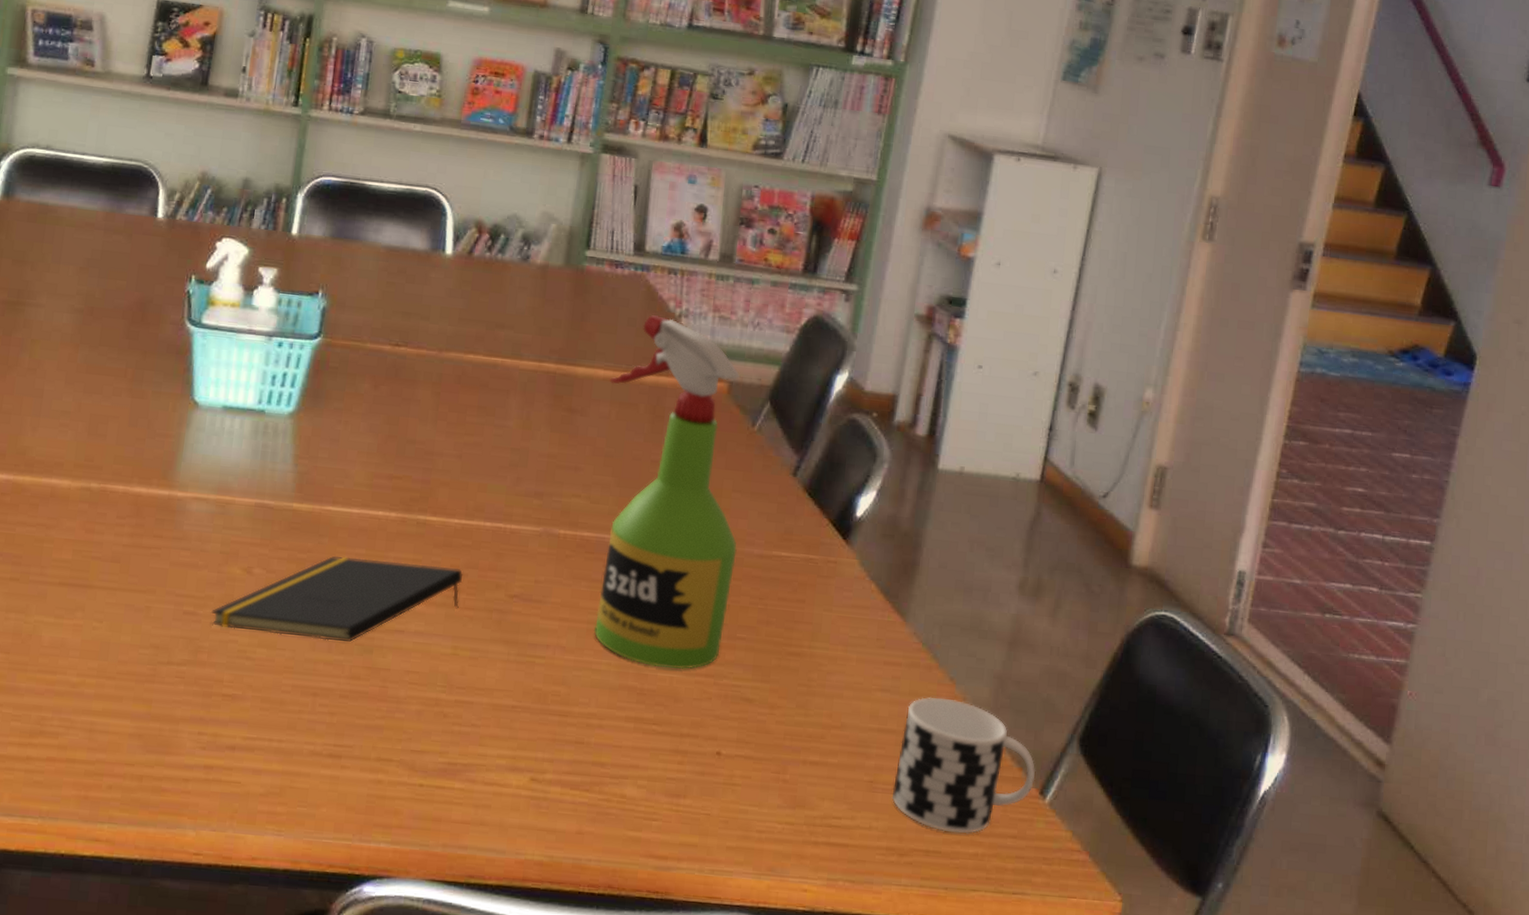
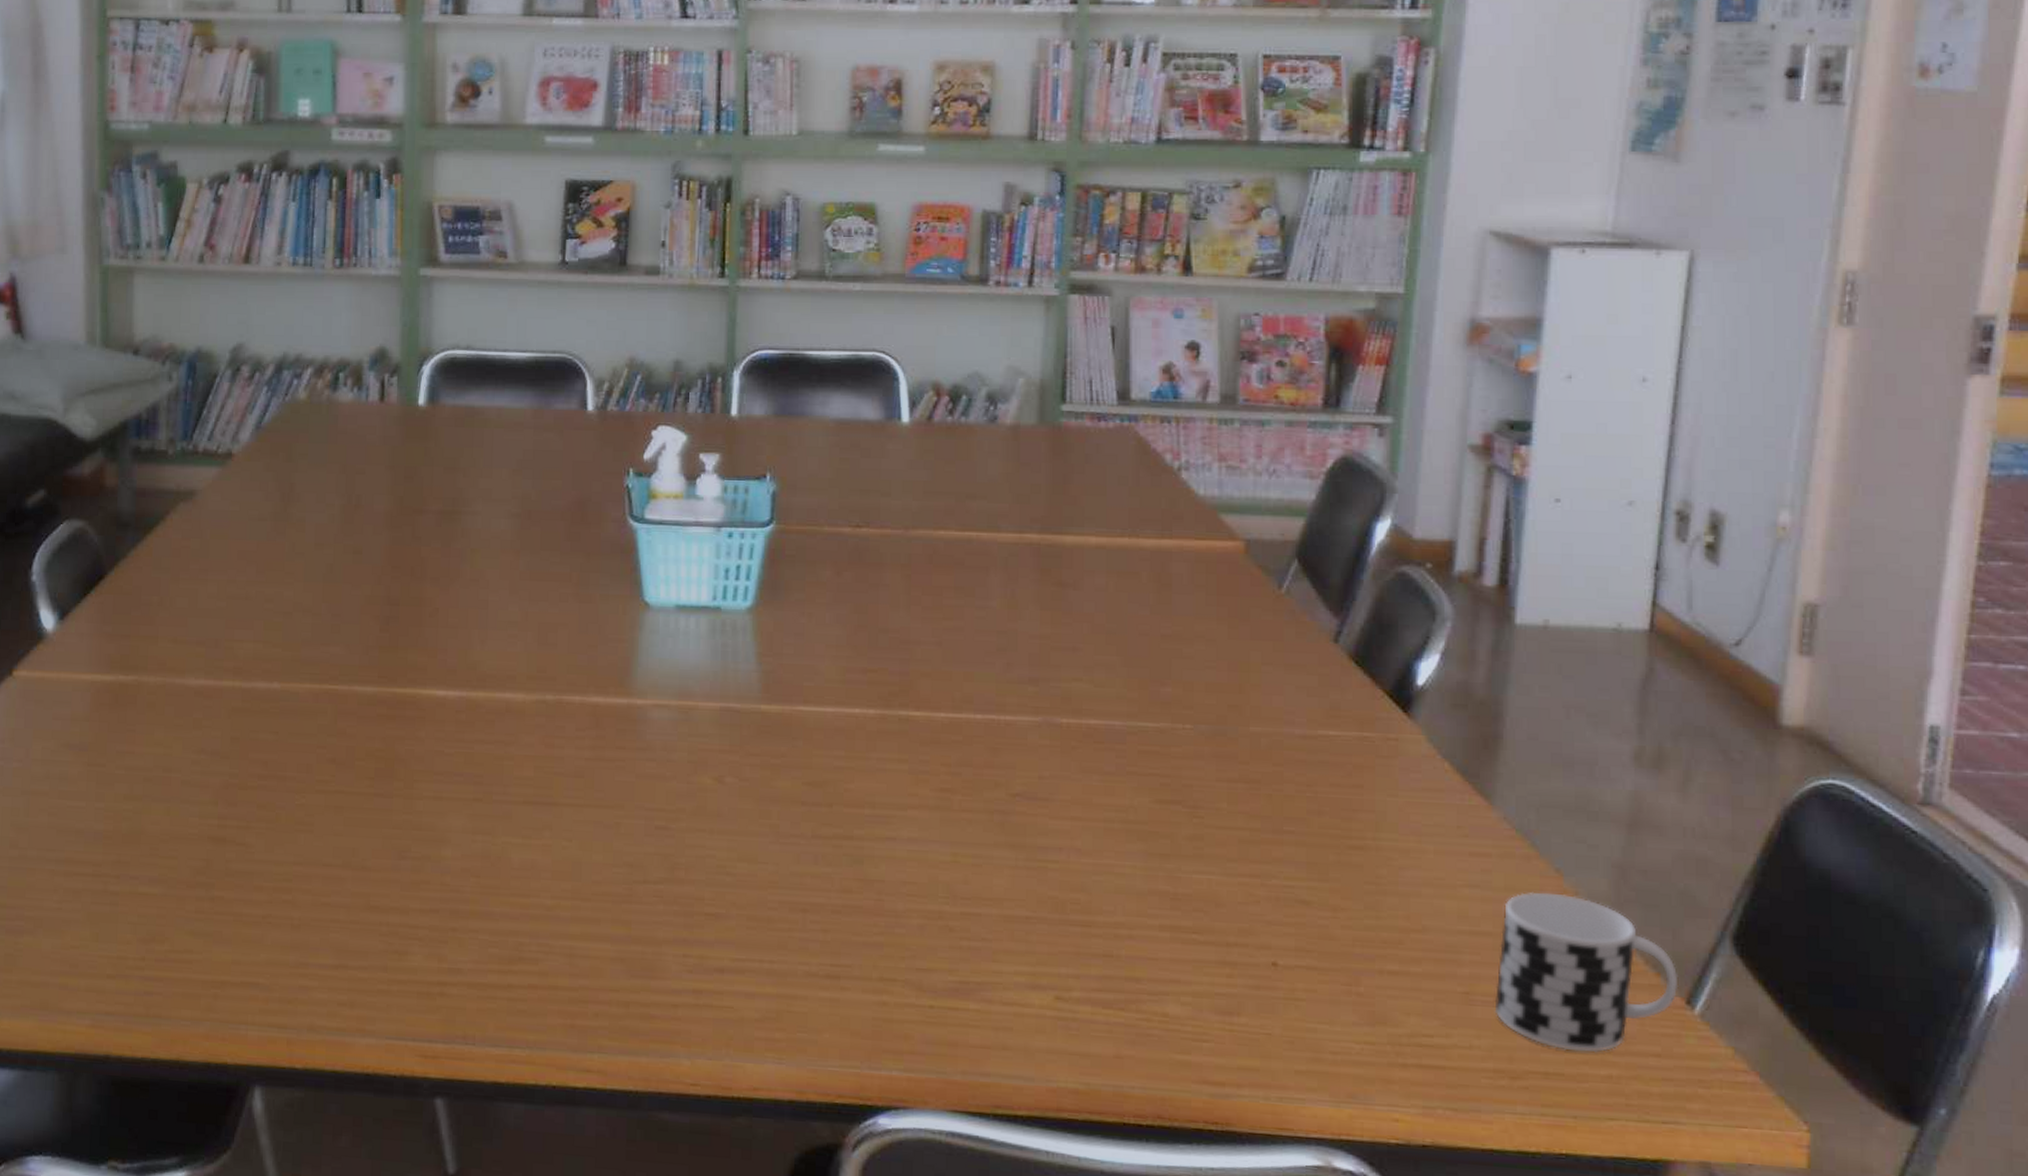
notepad: present [211,556,464,643] -> none [684,760,956,853]
spray bottle: present [594,314,741,670] -> none [1103,470,1274,870]

